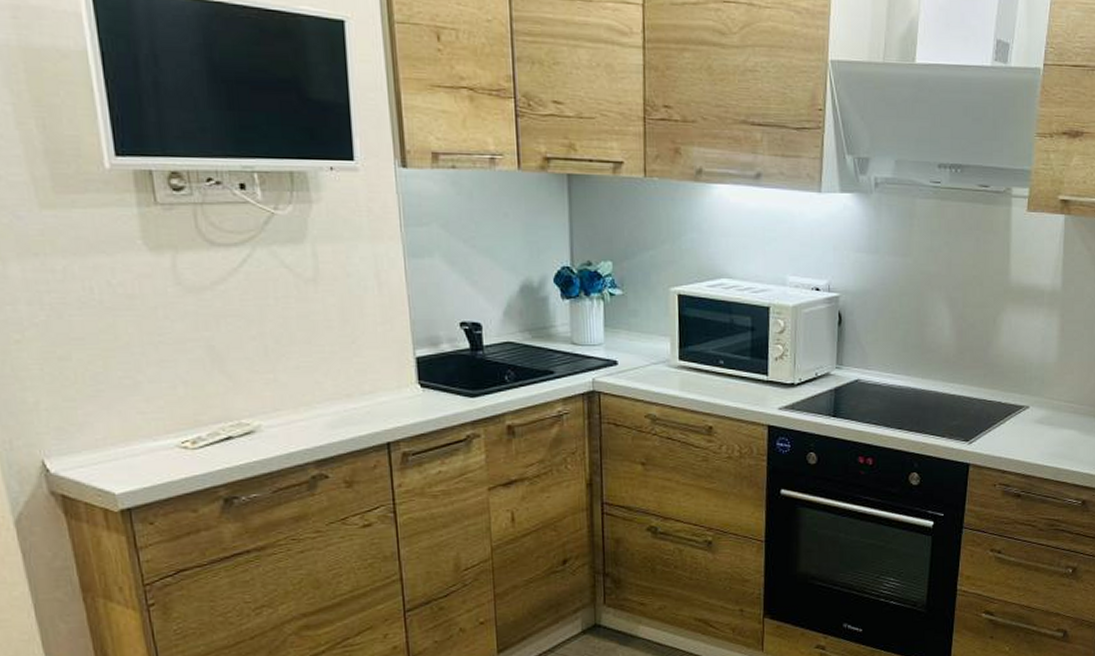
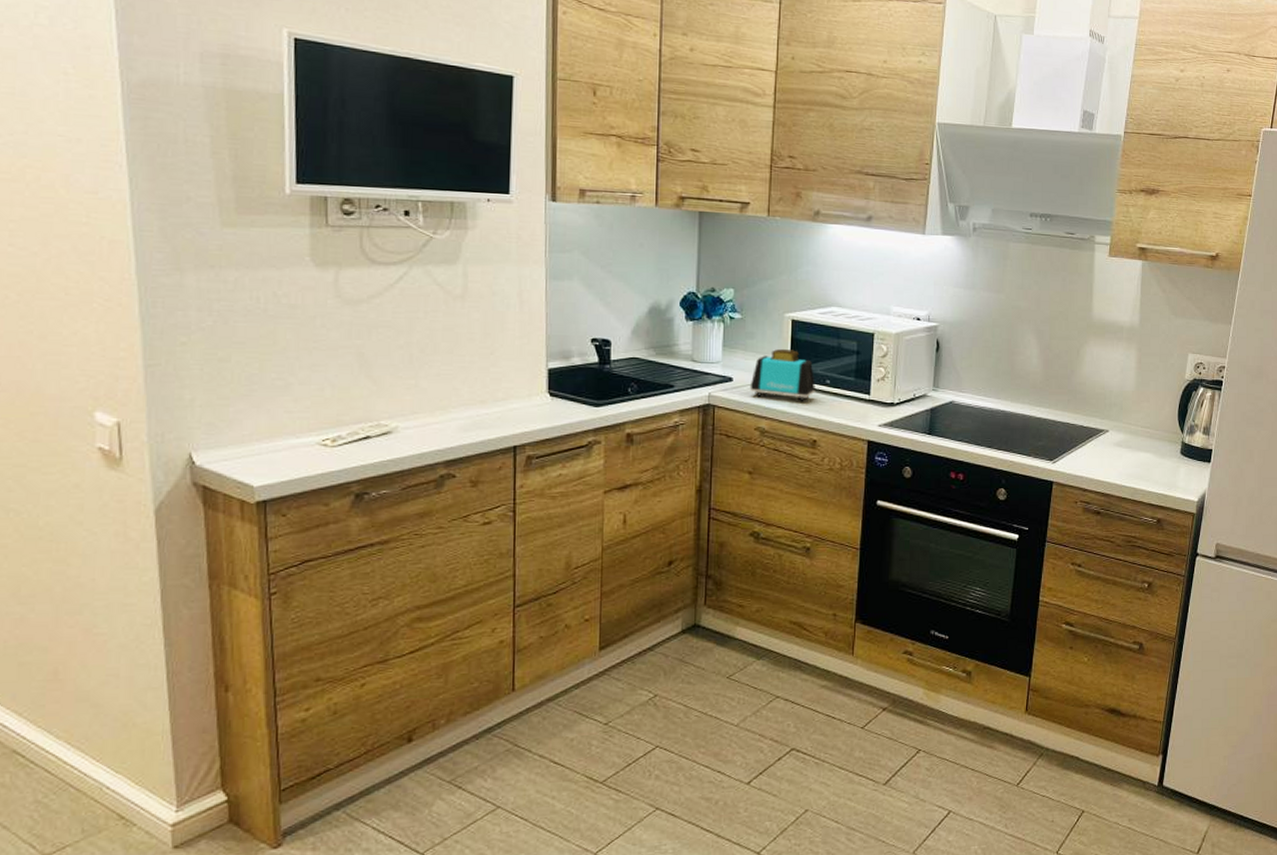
toaster: none [636,327,708,386] -> present [749,348,815,402]

